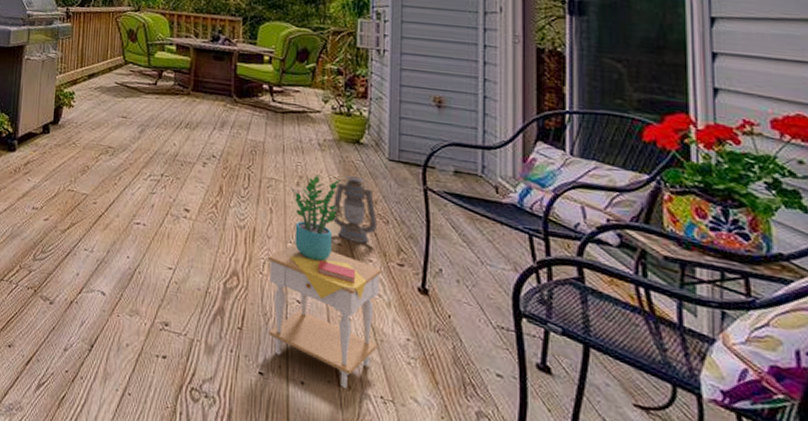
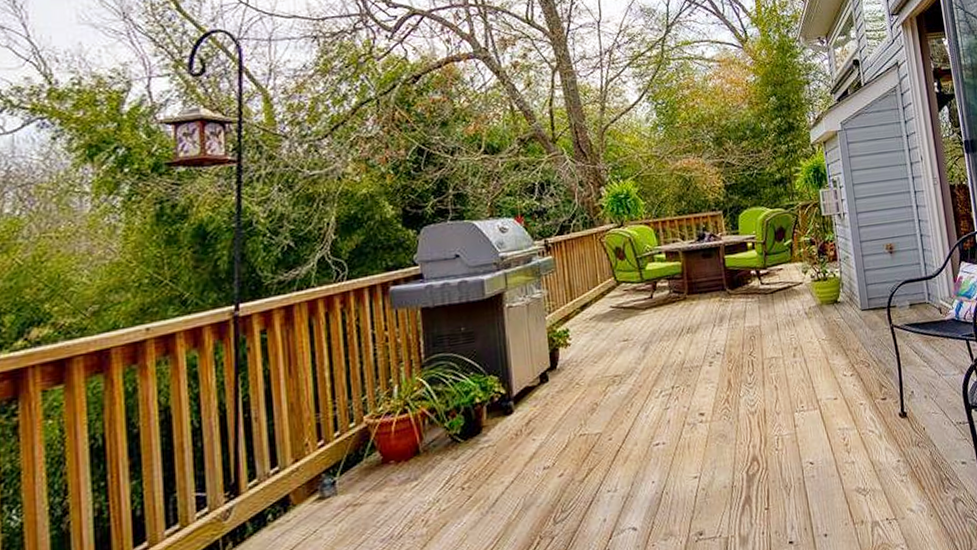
side table: present [267,175,382,388] -> none [779,339,878,525]
lantern: present [332,175,378,244] -> none [825,332,862,393]

